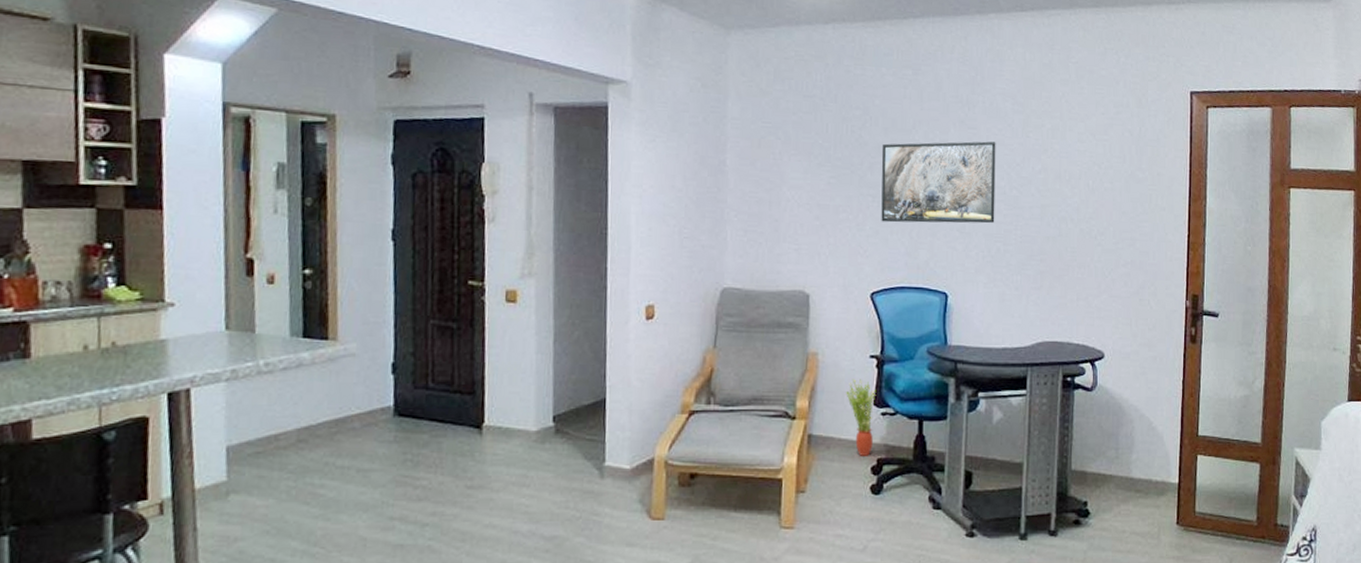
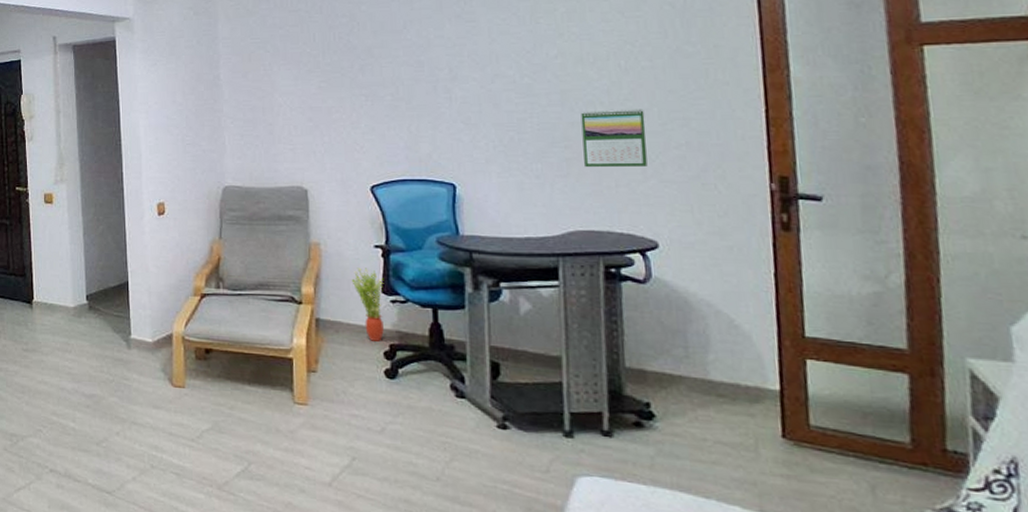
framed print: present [881,141,996,224] -> none [371,32,505,119]
calendar: none [1055,226,1103,282] -> present [580,109,647,168]

